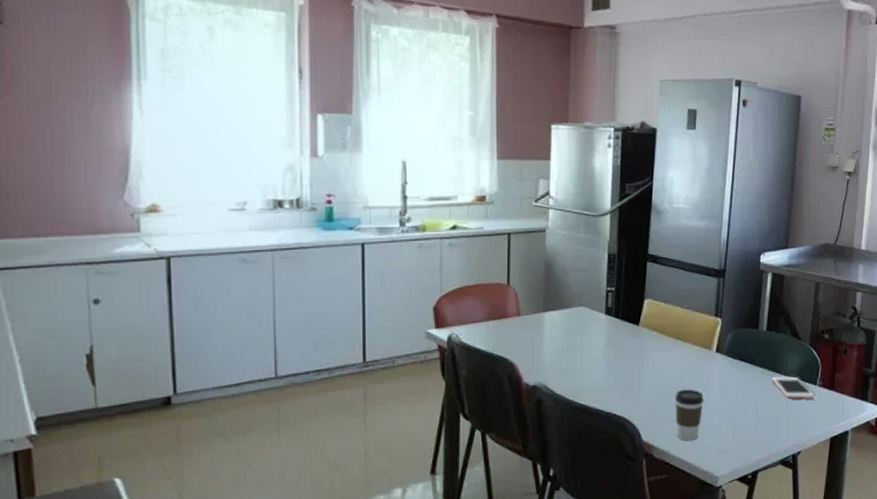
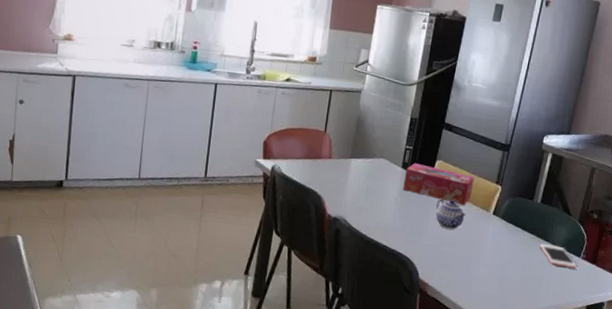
tissue box: none [610,305,690,347] -> present [403,162,475,205]
teapot: none [651,342,687,378] -> present [435,198,467,230]
coffee cup: present [674,389,704,441] -> none [449,241,477,286]

